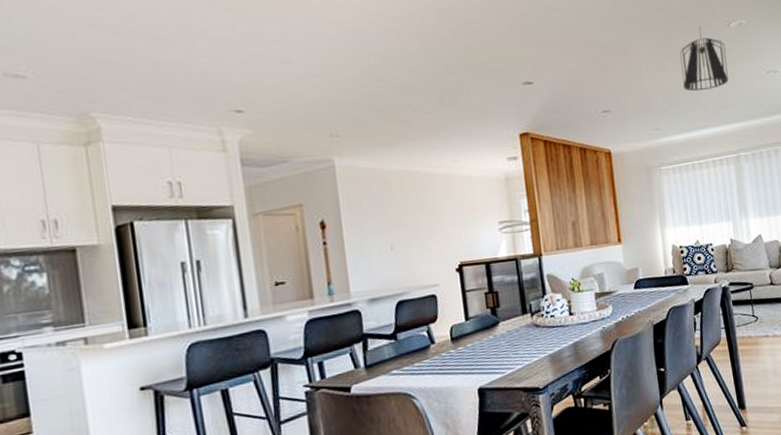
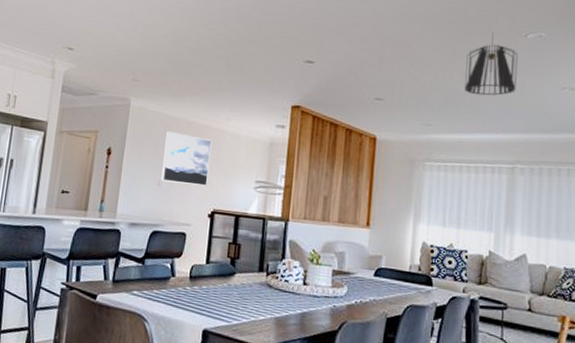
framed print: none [387,187,447,245] -> present [161,131,212,186]

